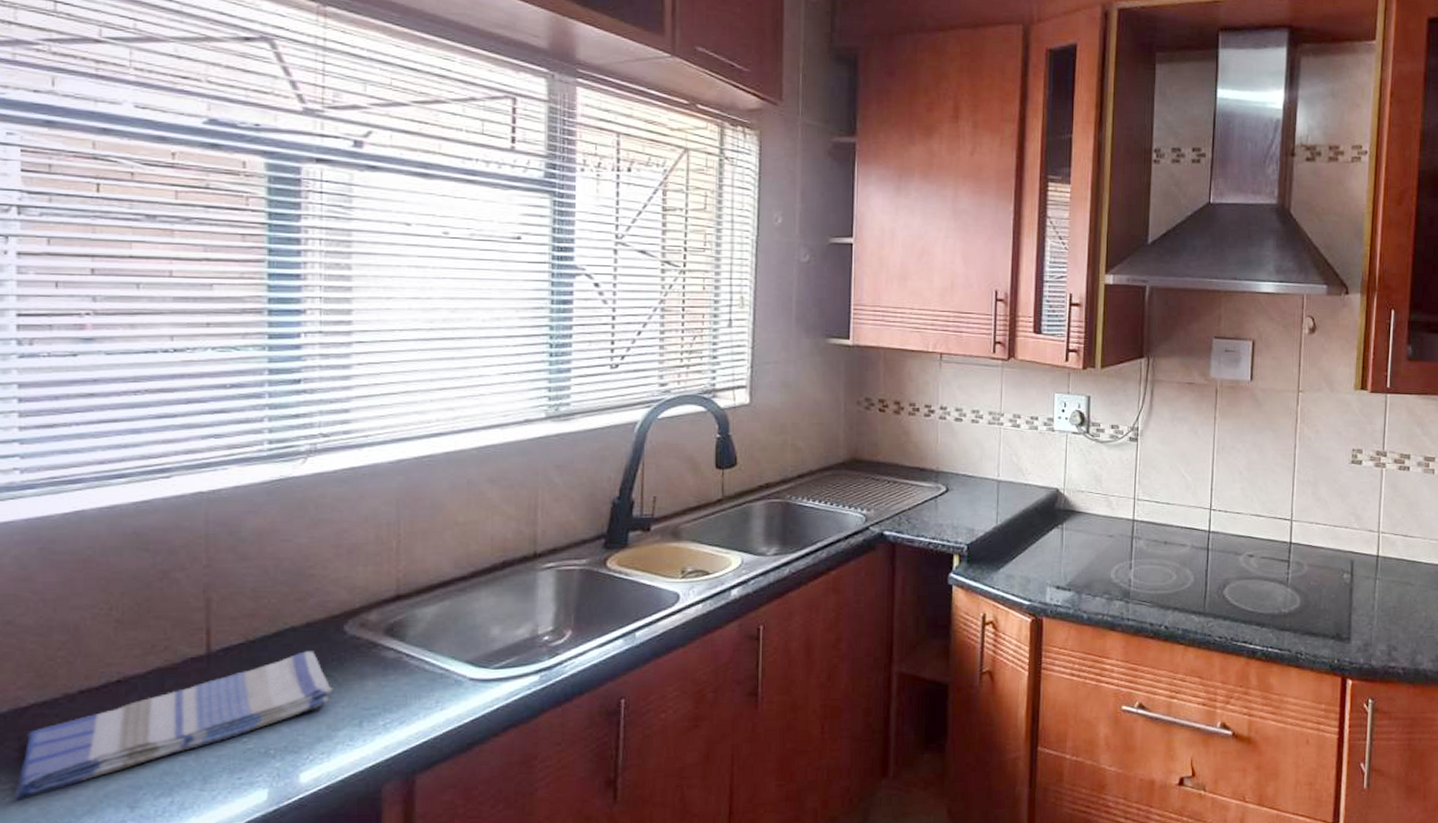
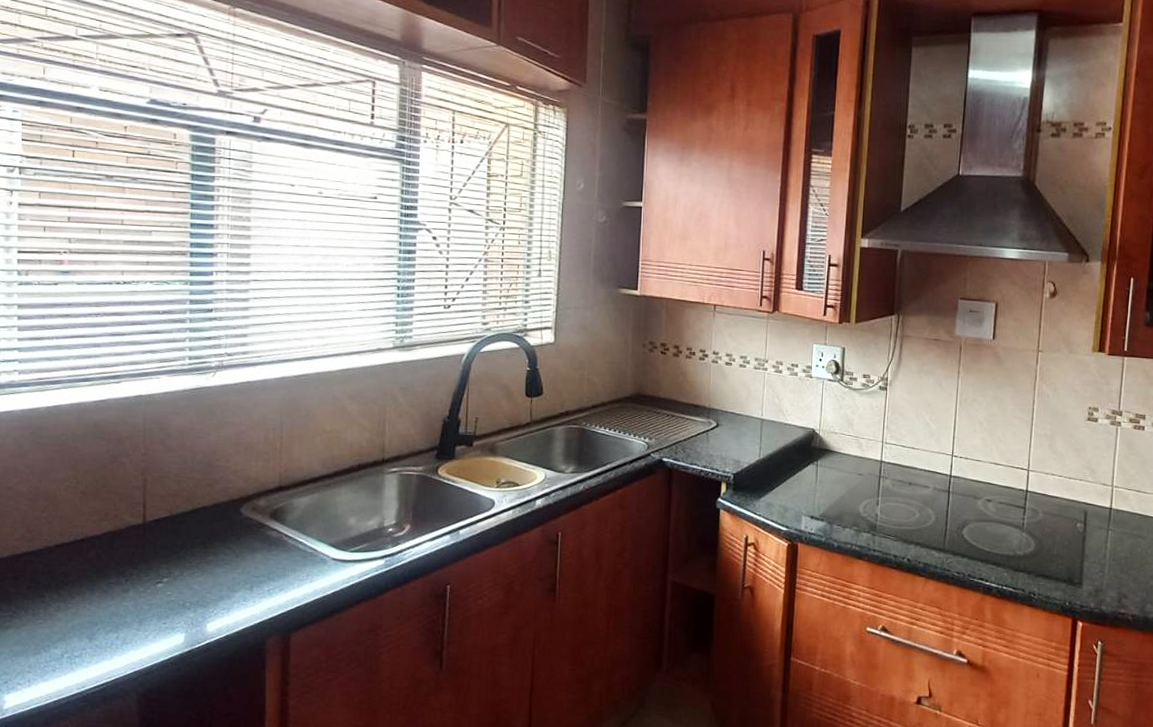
dish towel: present [12,651,333,802] -> none [10,526,232,627]

